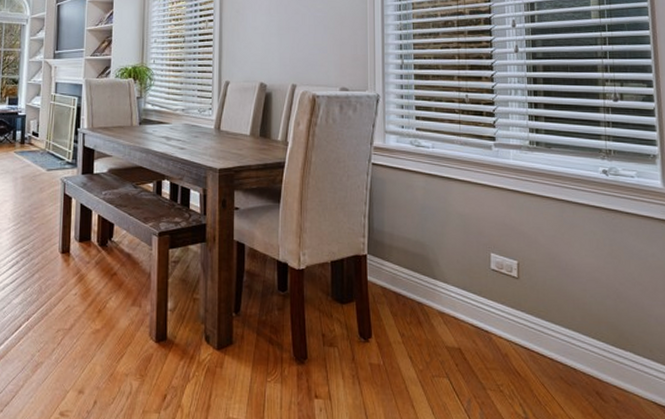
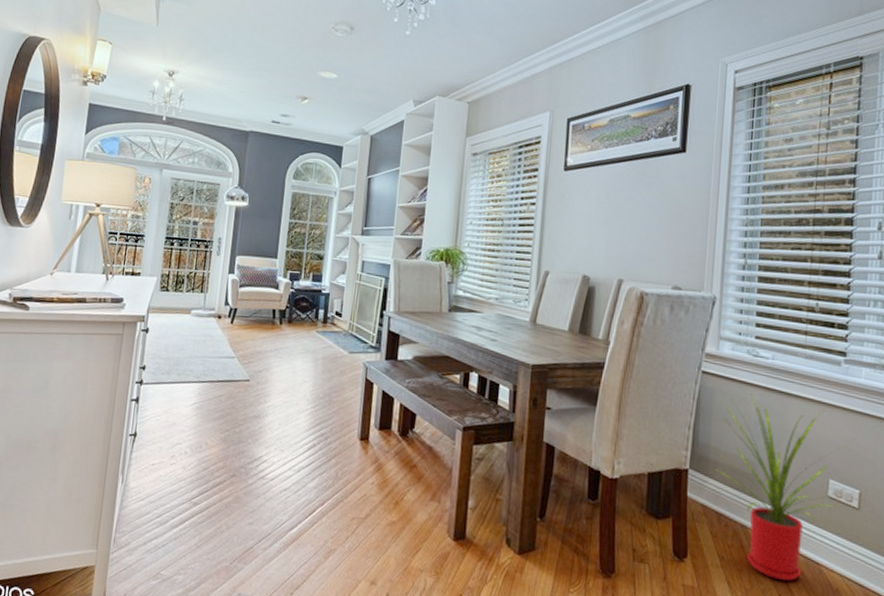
house plant: none [382,179,509,351] -> present [708,392,855,581]

